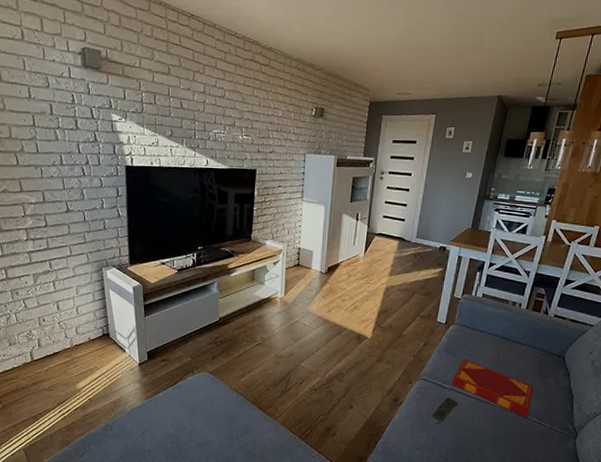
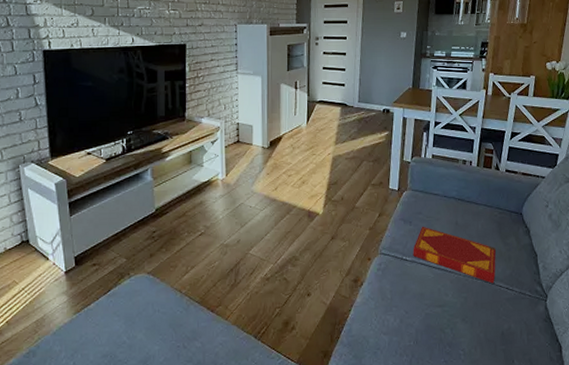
remote control: present [432,397,458,423] -> none [396,270,422,301]

